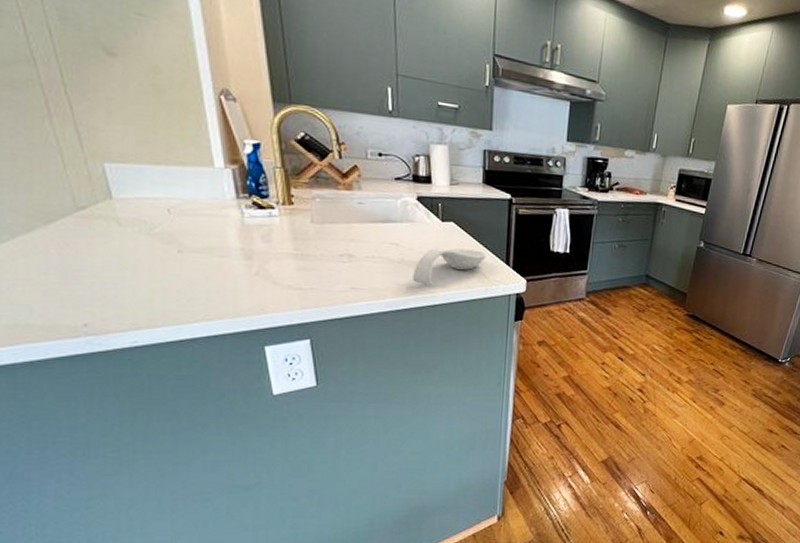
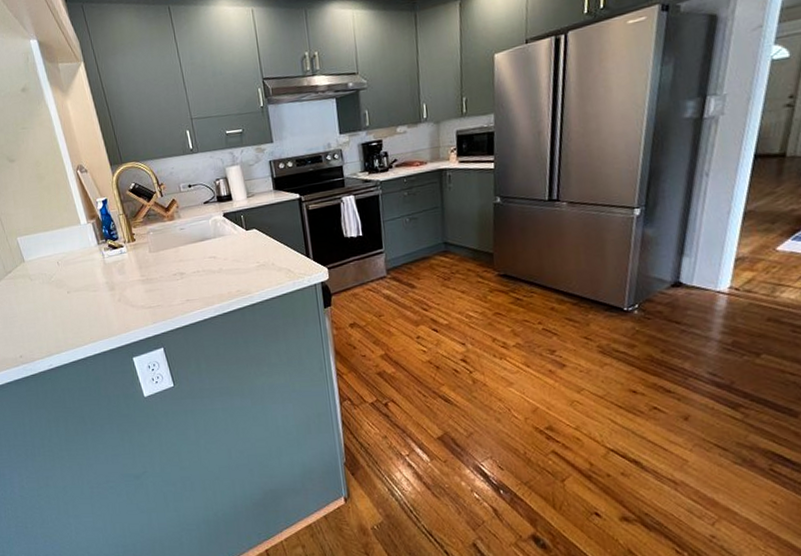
spoon rest: present [413,248,487,285] -> none [231,249,289,288]

